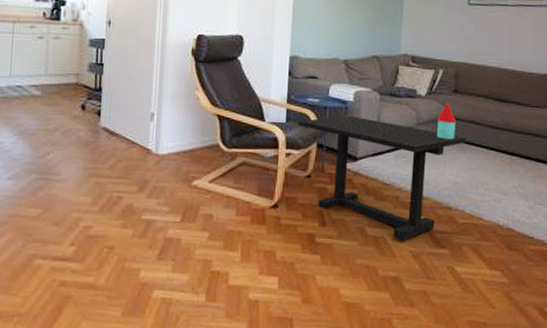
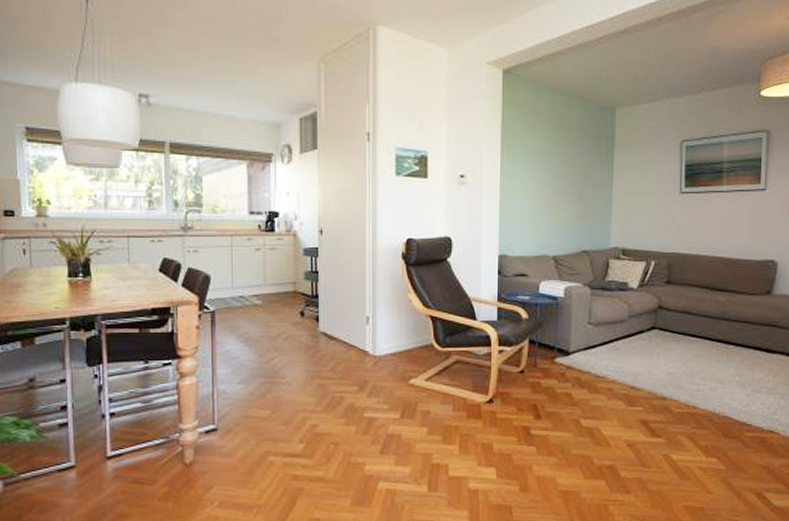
side table: present [298,104,466,241] -> none [509,295,680,431]

